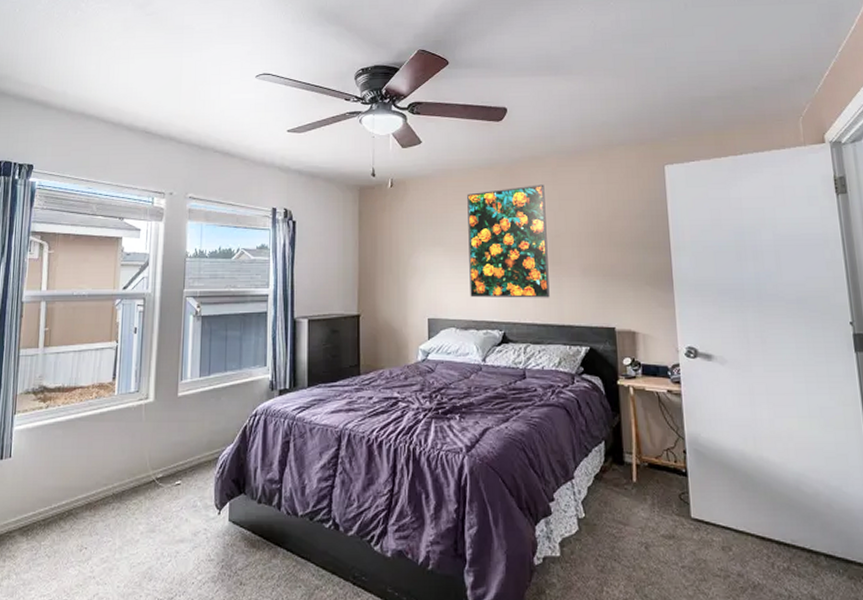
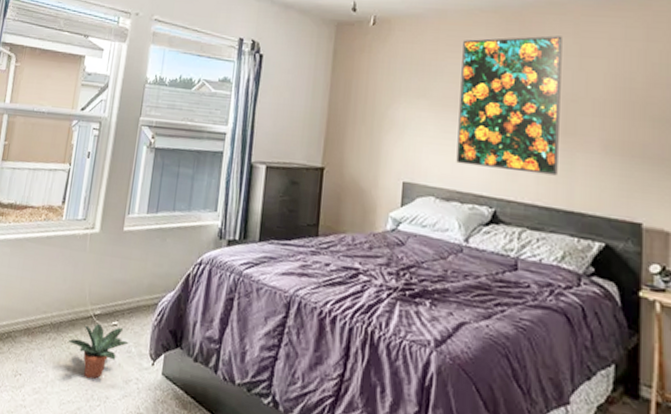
potted plant: none [132,485,194,539] -> present [67,324,129,380]

